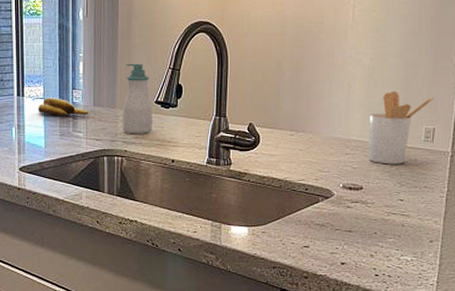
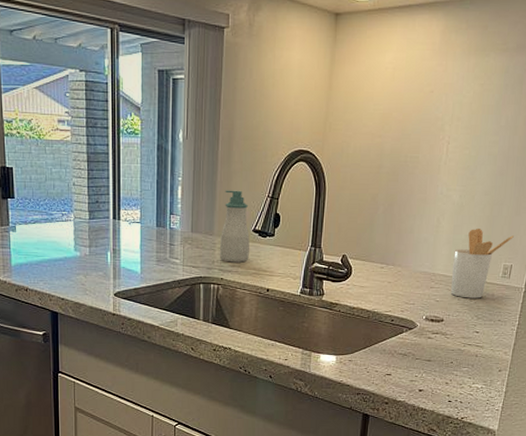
banana: present [38,97,89,117] -> none [134,222,187,242]

